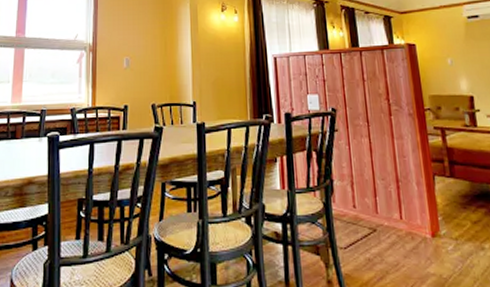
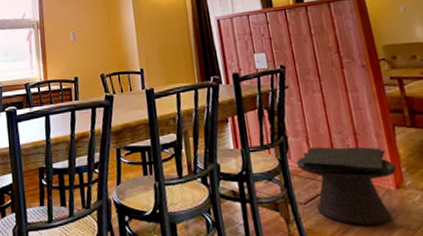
side table: none [339,192,434,272] -> present [296,146,397,225]

